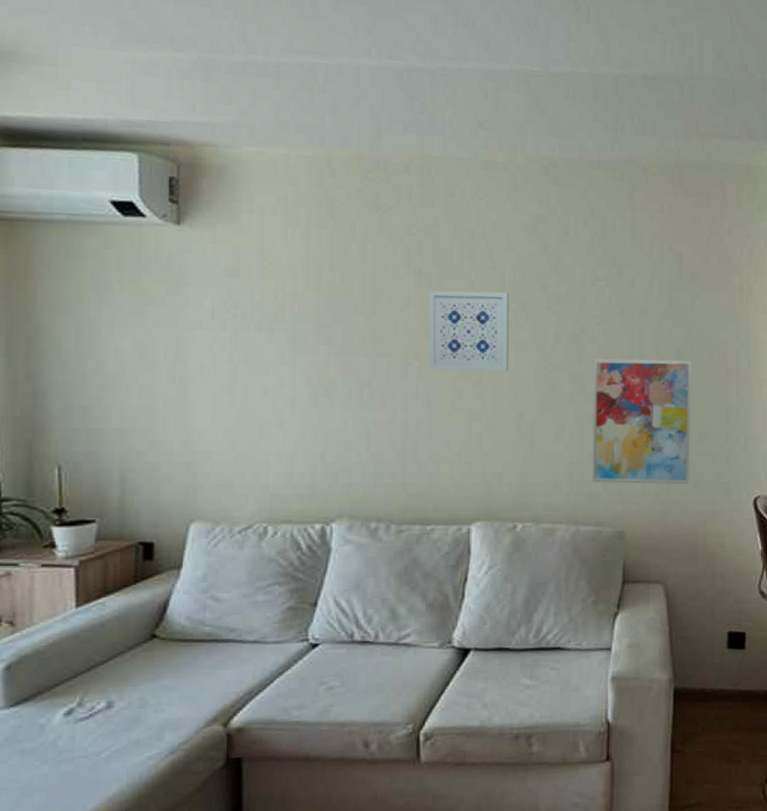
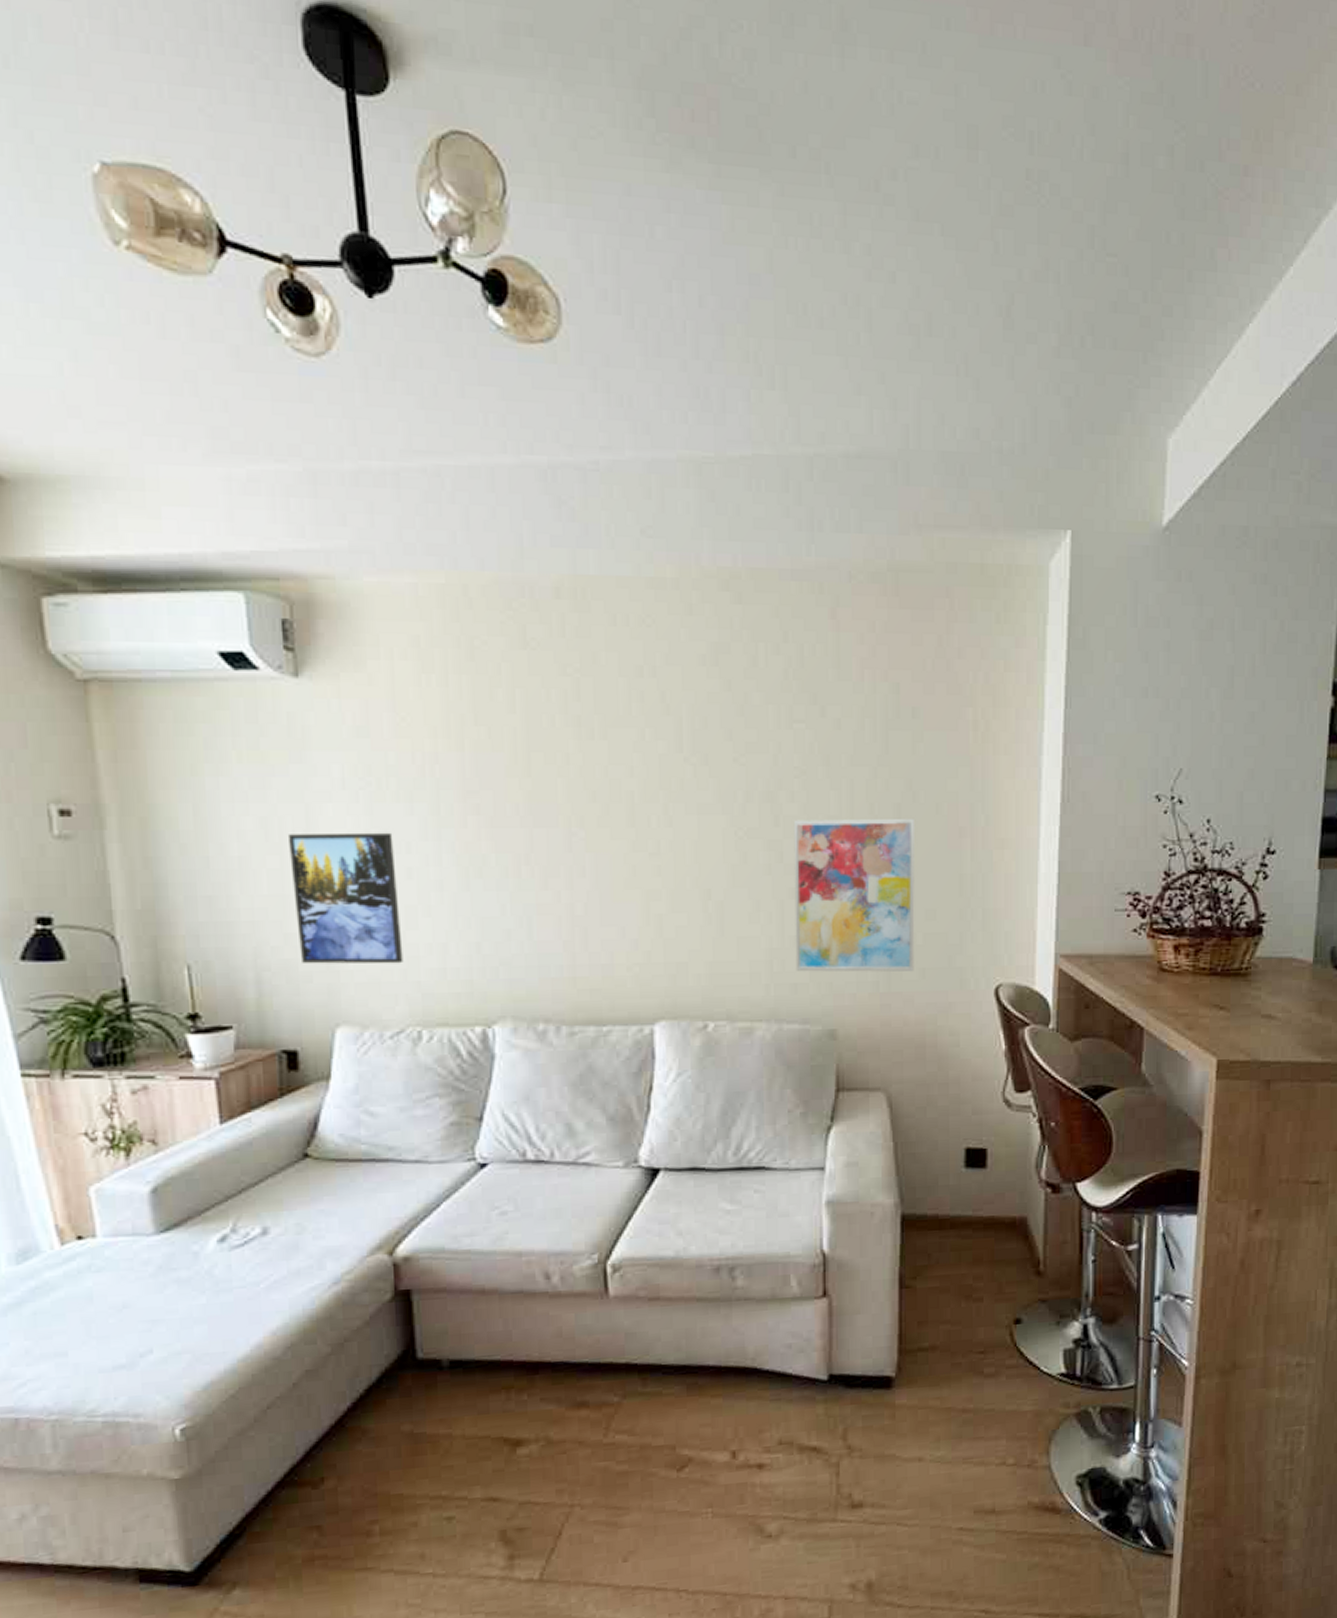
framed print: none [160,355,256,469] -> present [289,832,403,964]
wall art: present [428,290,510,372] -> none [592,742,692,840]

